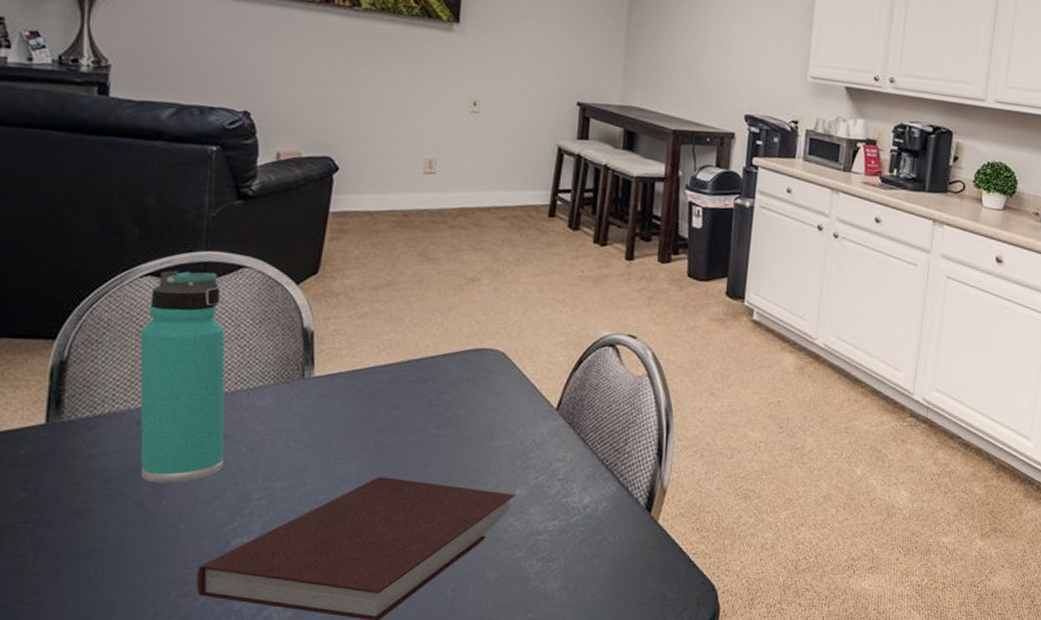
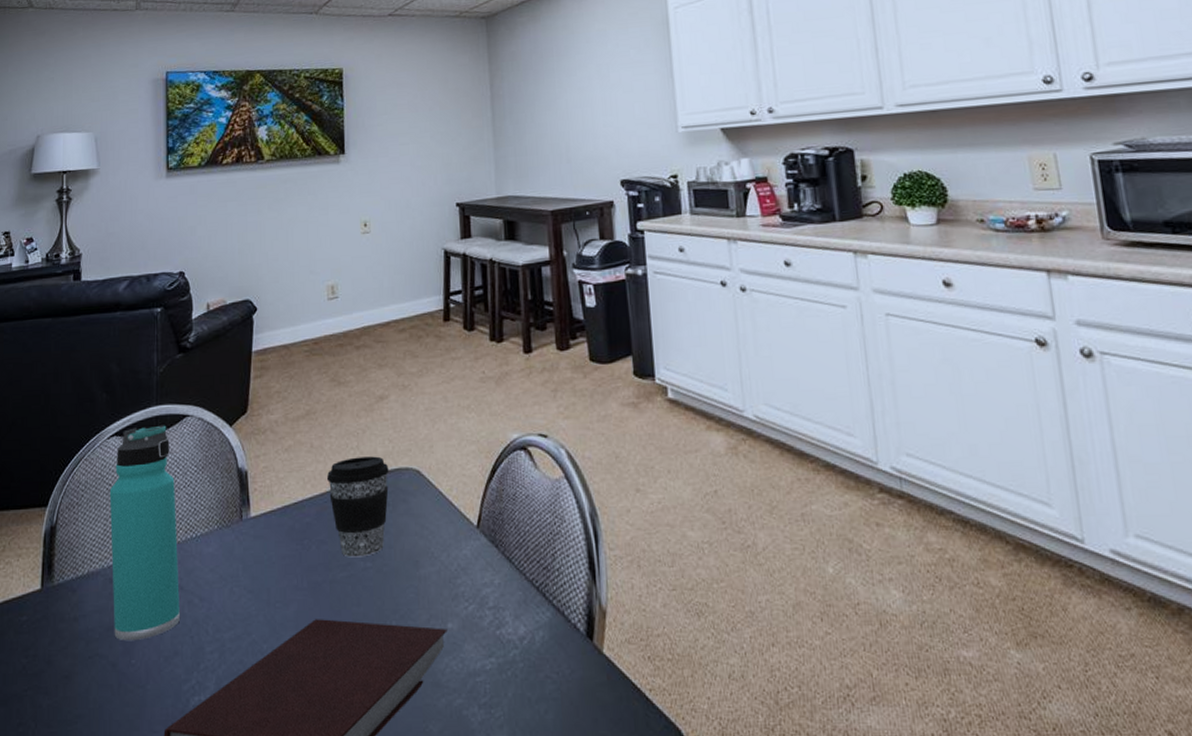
coffee cup: none [404,332,473,425] -> present [326,456,389,558]

